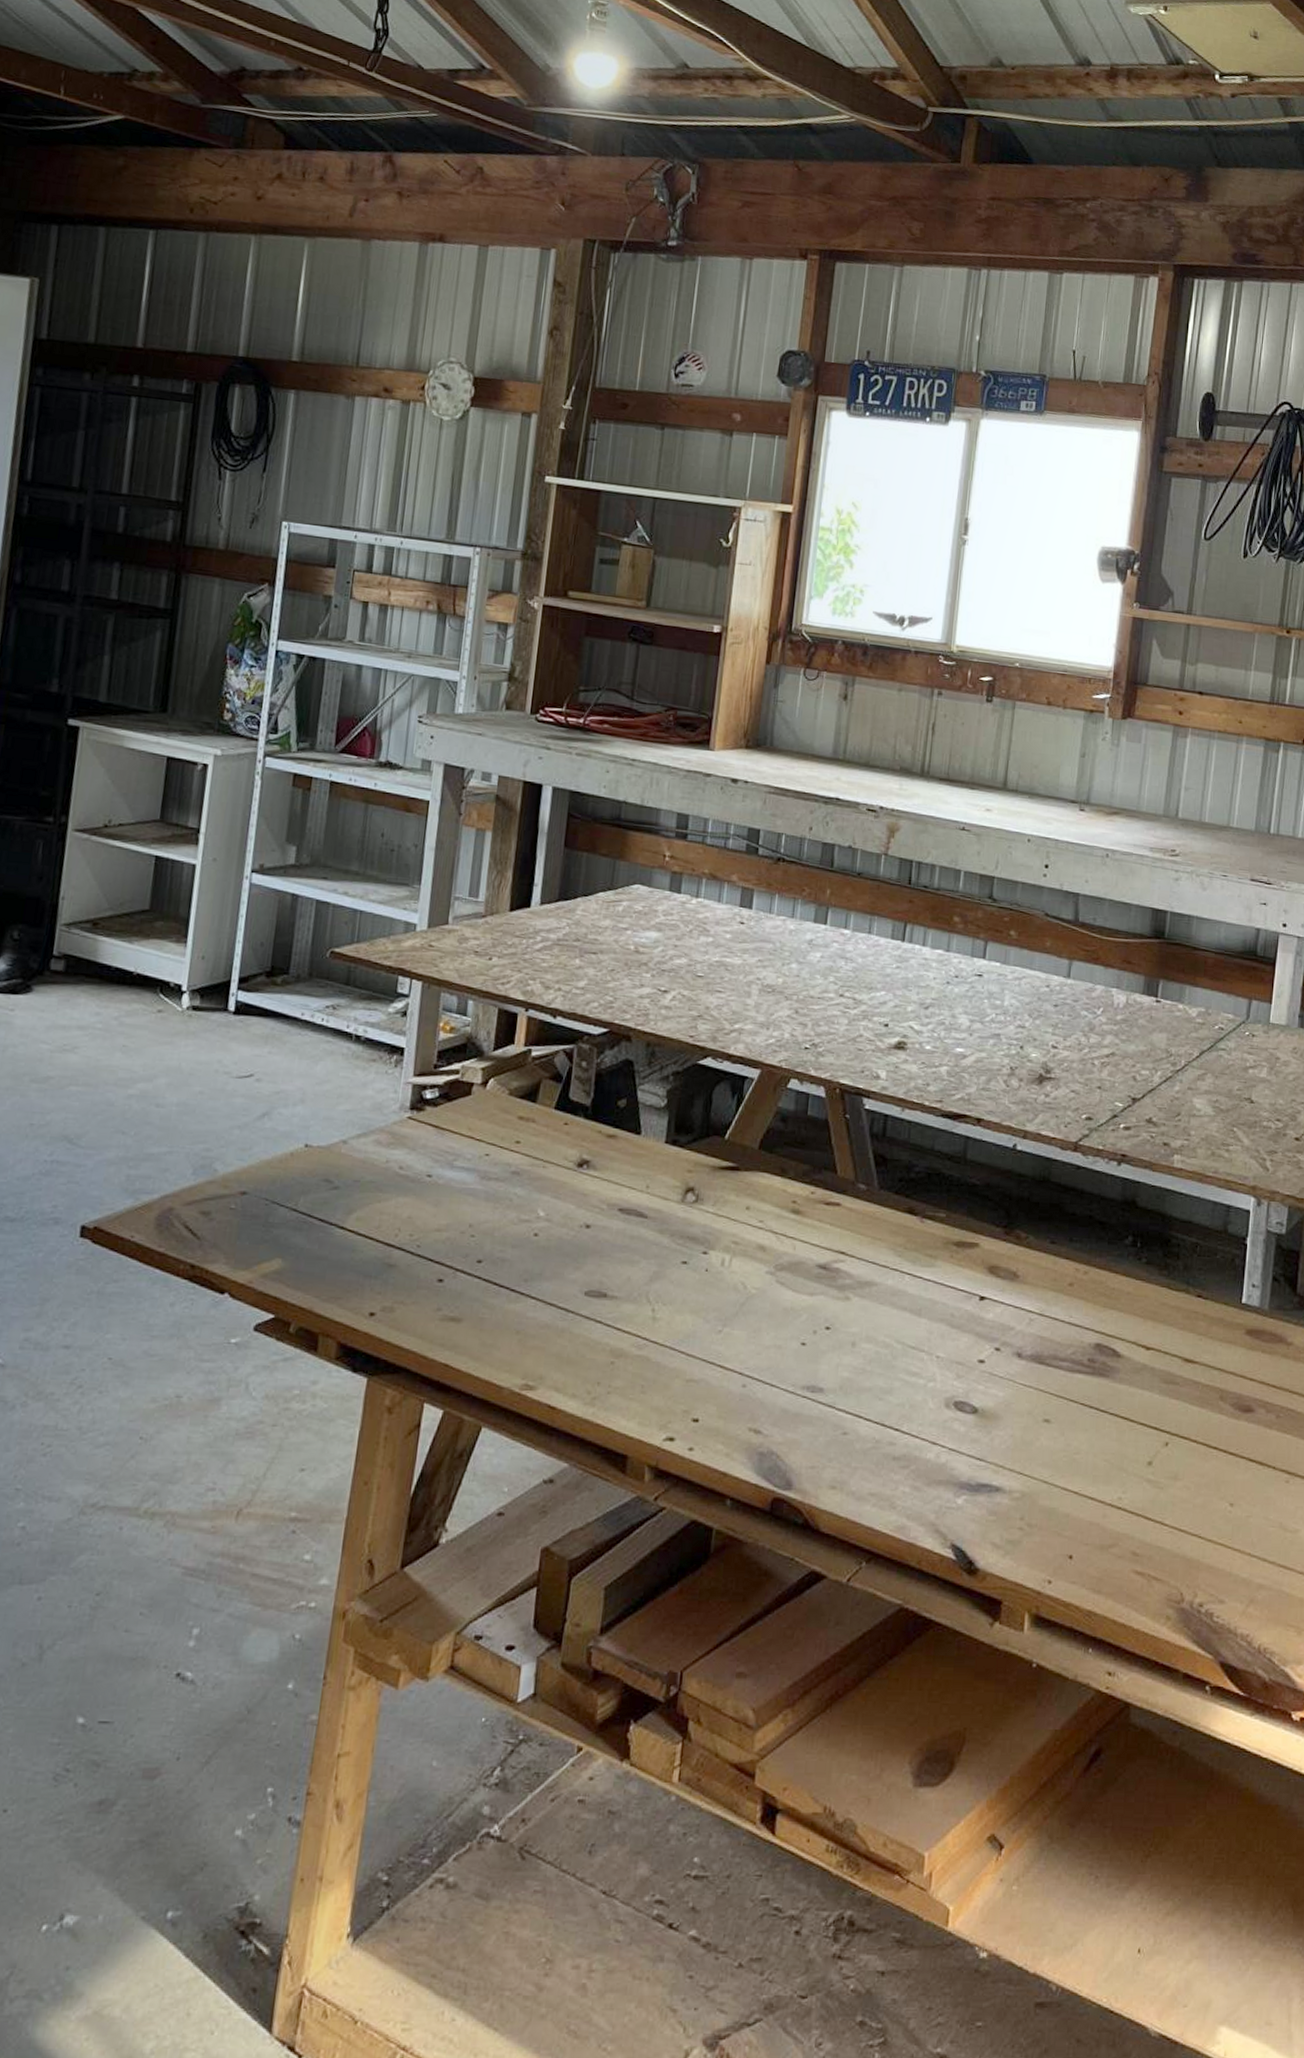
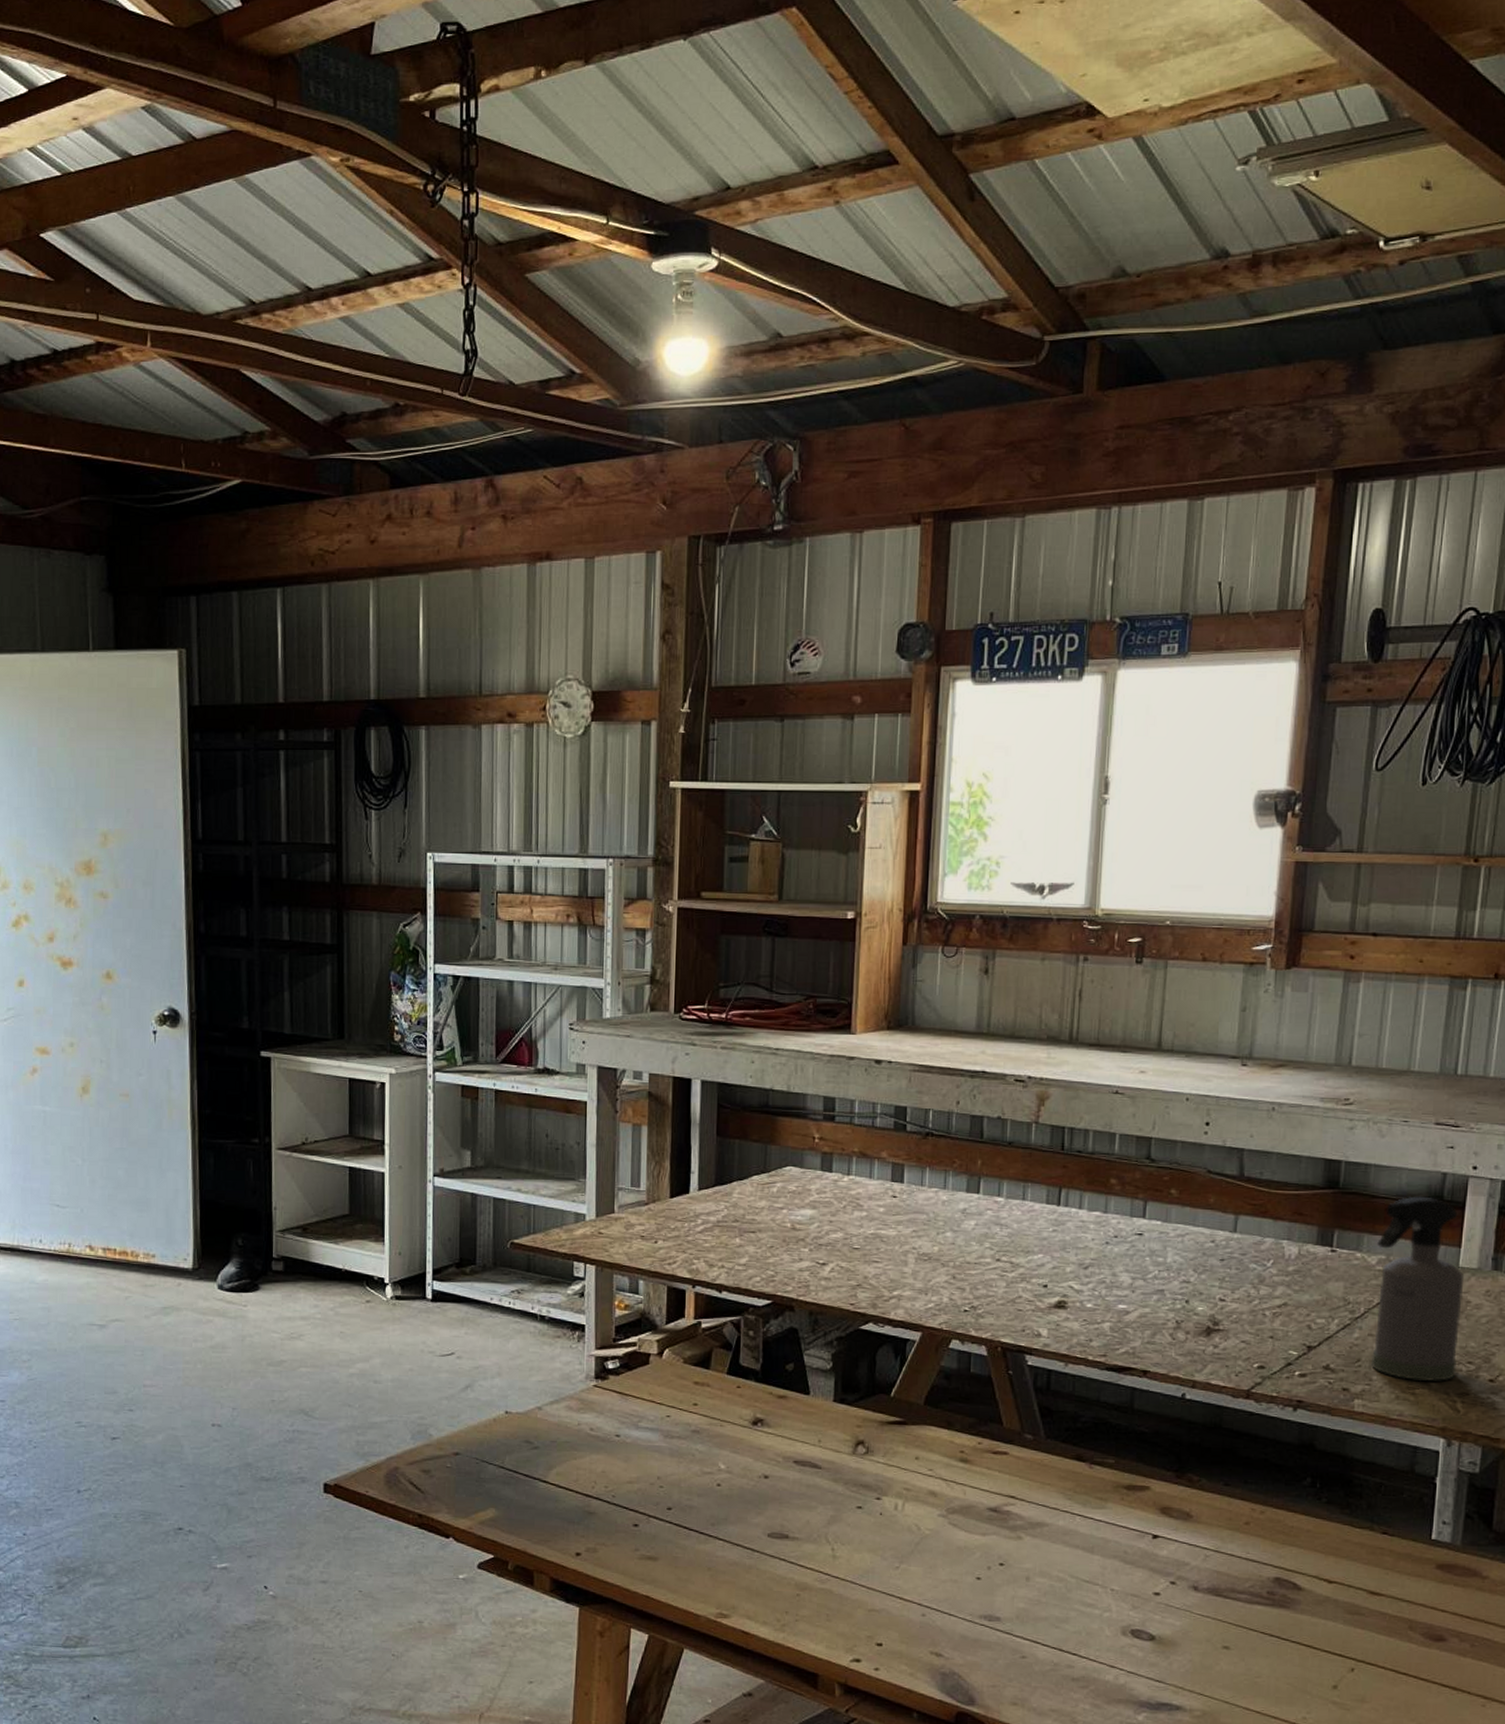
spray bottle: none [1190,950,1275,1138] -> present [1371,1196,1465,1381]

